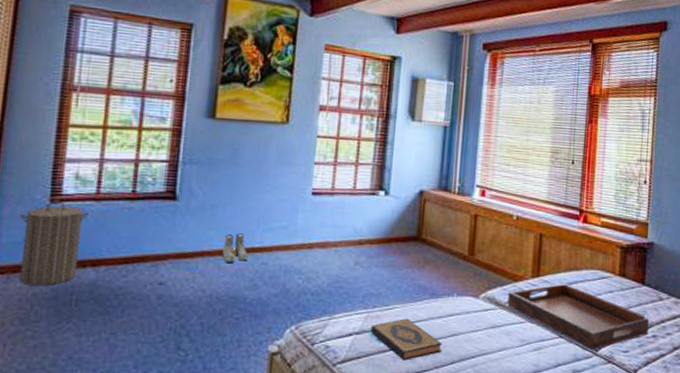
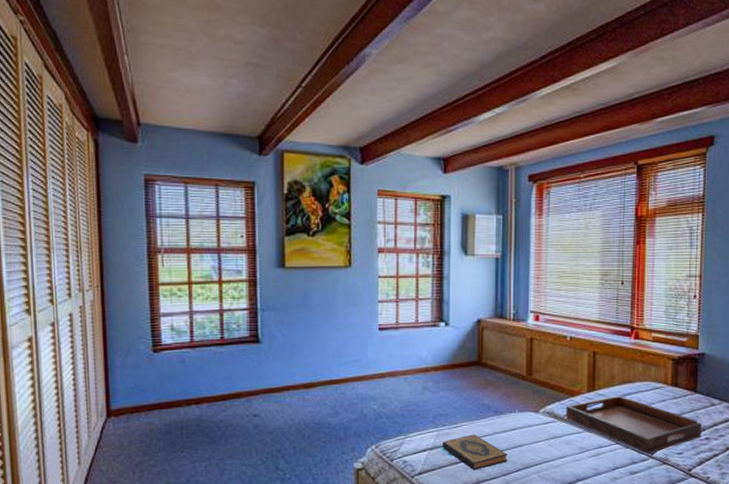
laundry hamper: present [19,200,89,286] -> none [129,349,187,423]
boots: present [222,233,248,262] -> none [304,368,328,394]

